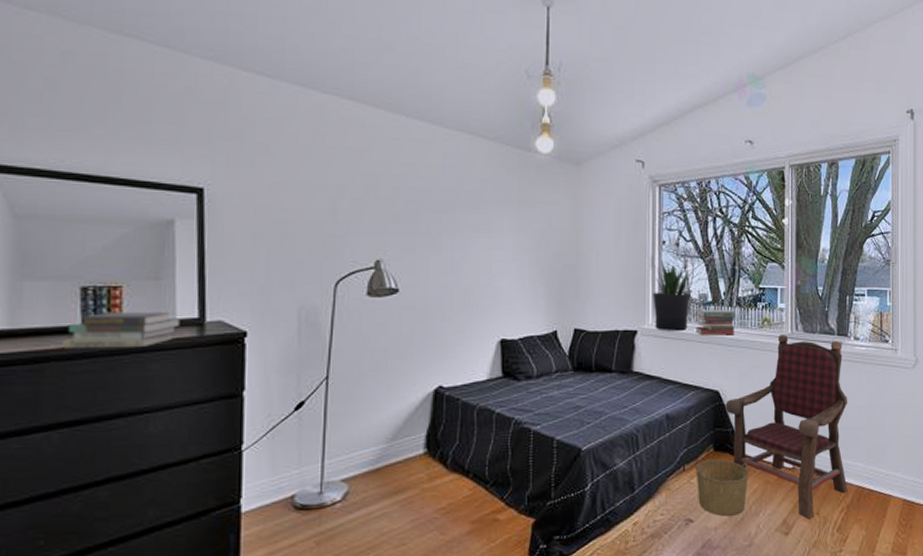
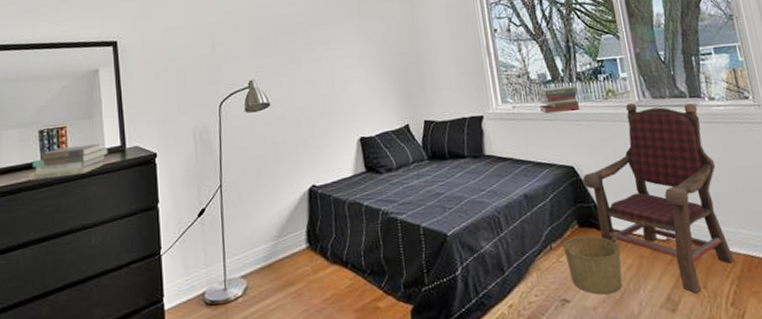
planter: present [653,260,691,332] -> none [492,46,532,114]

